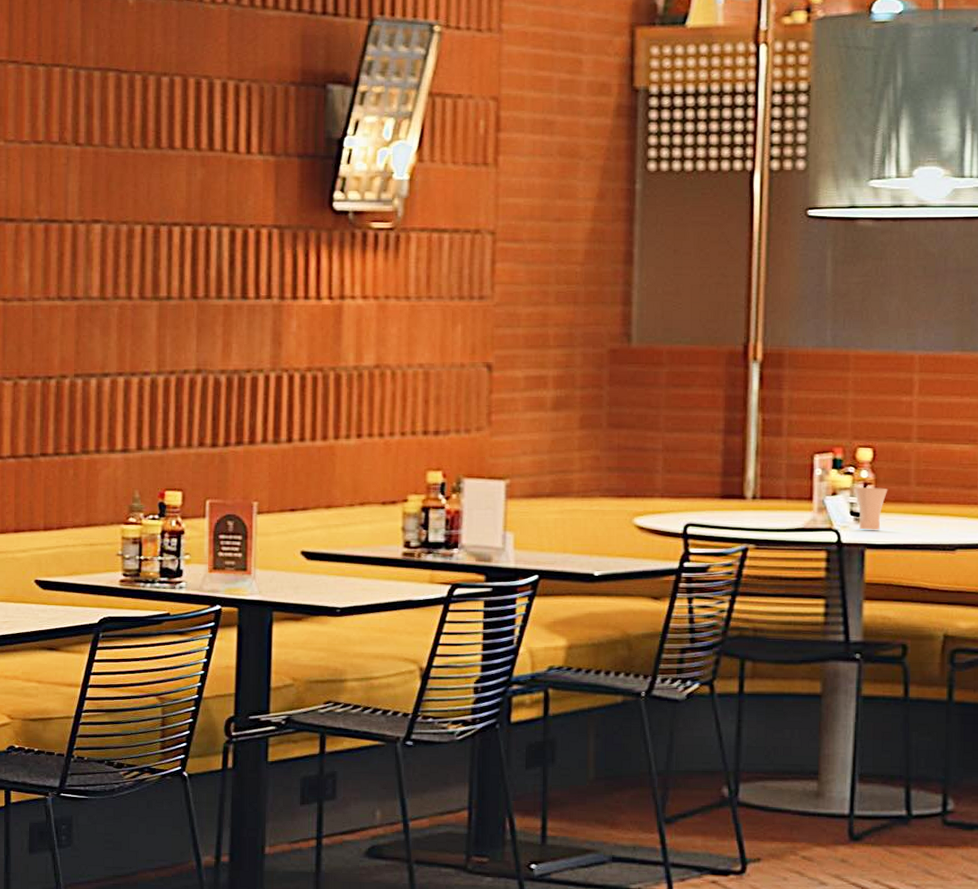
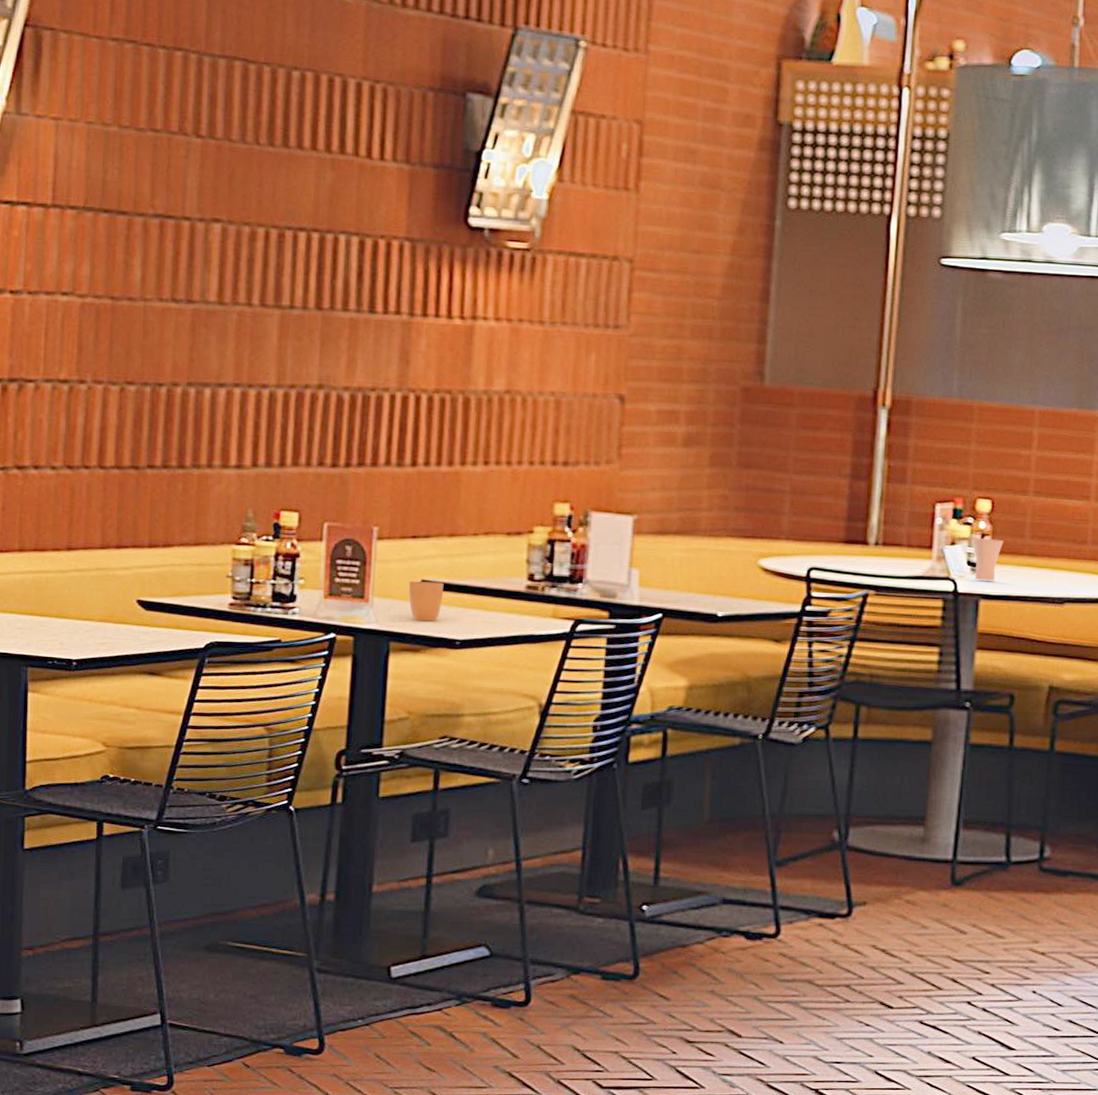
cup: none [289,552,323,590] -> present [409,581,444,621]

